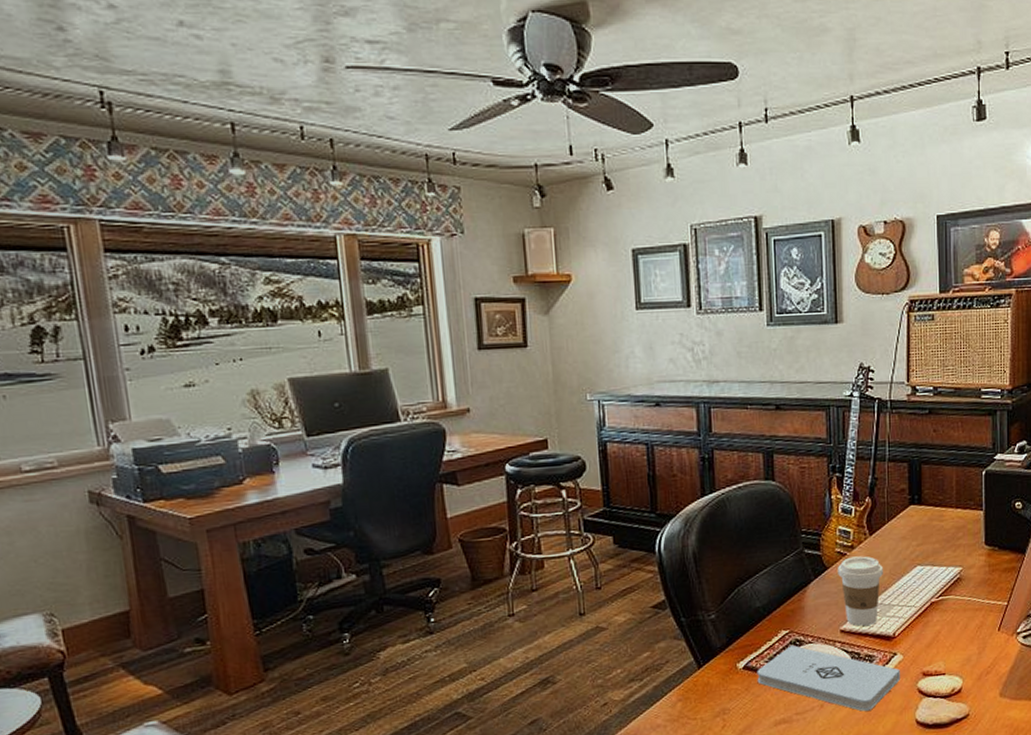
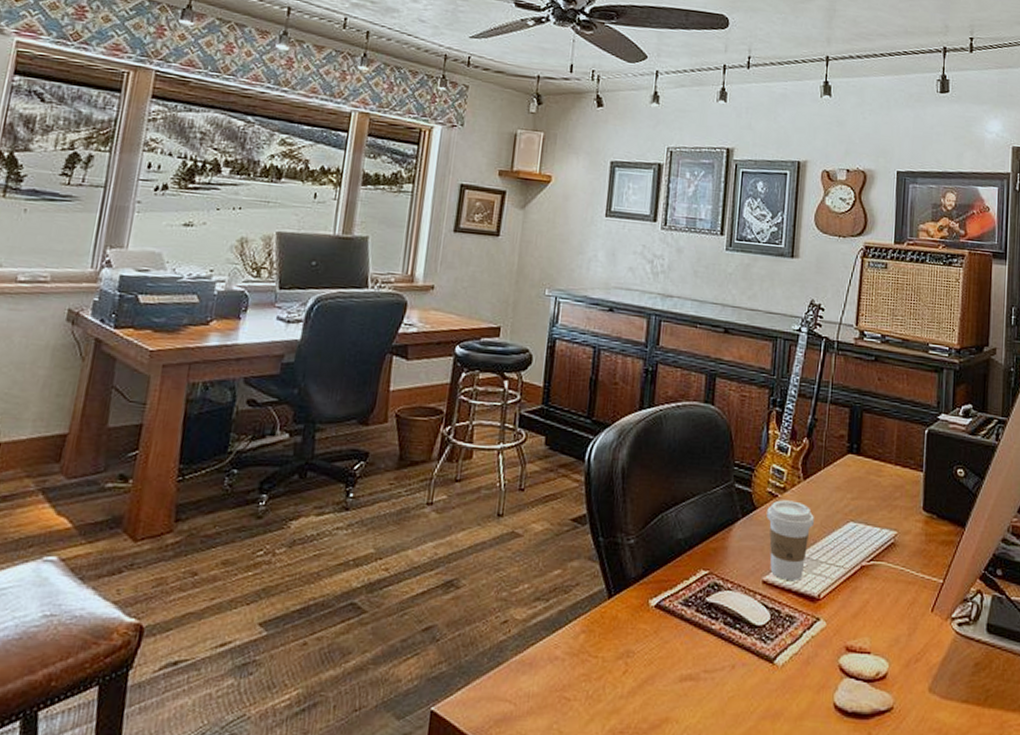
notepad: present [757,644,900,711] -> none [668,588,822,682]

